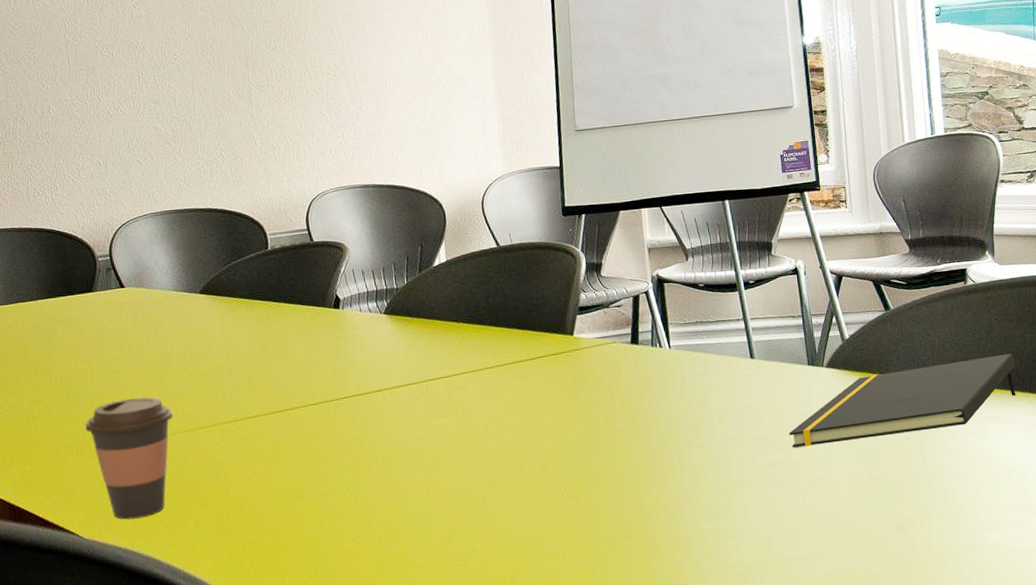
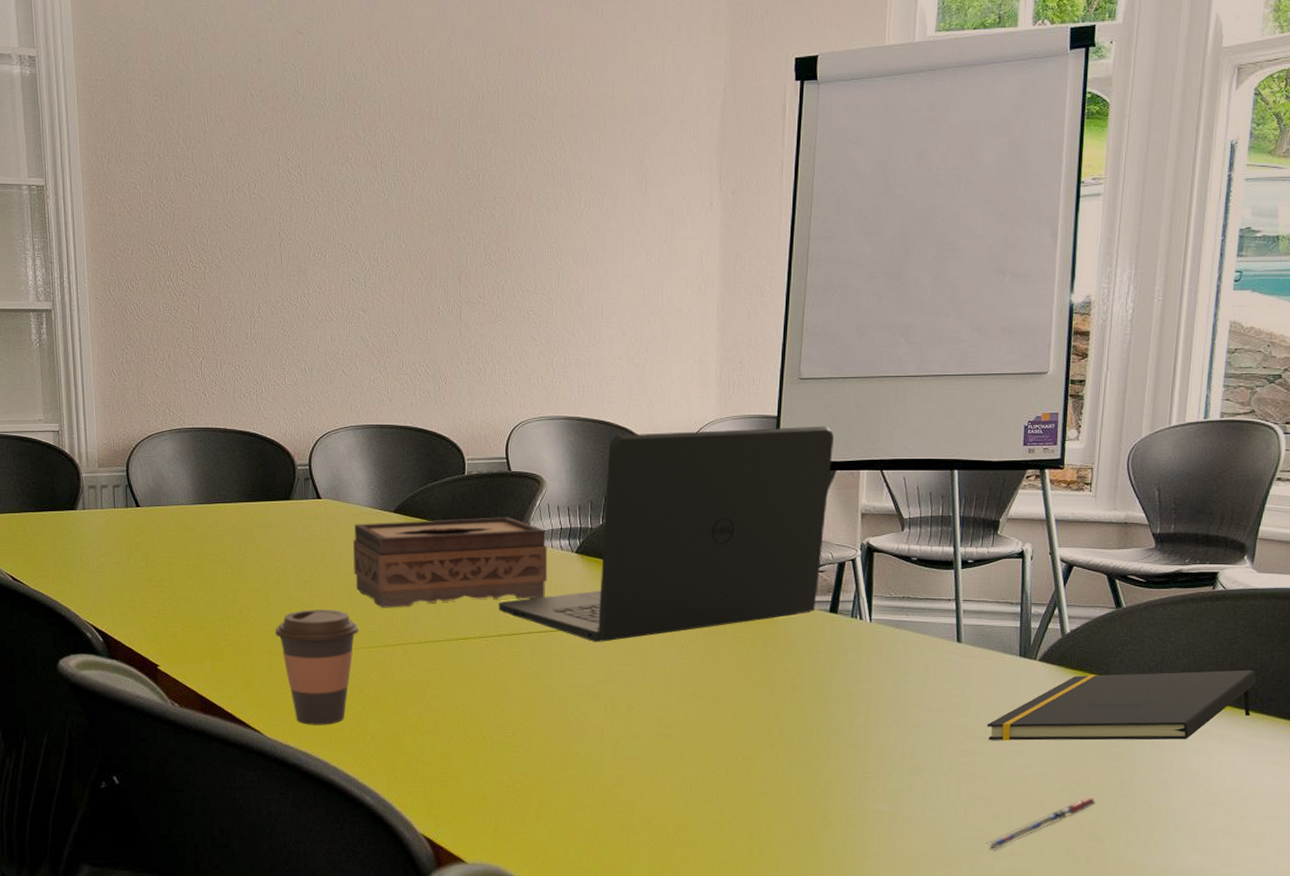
tissue box: none [160,286,359,390] -> present [352,517,548,608]
laptop: none [312,171,618,400] -> present [498,426,835,643]
pen: none [804,490,897,555] -> present [985,797,1096,851]

